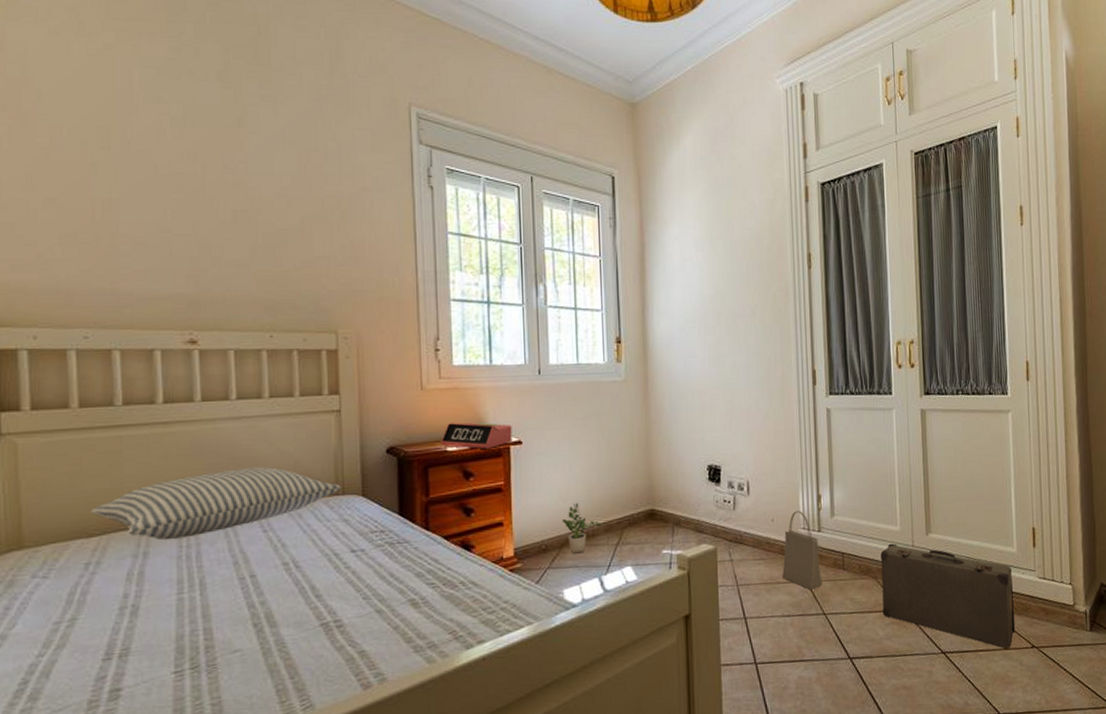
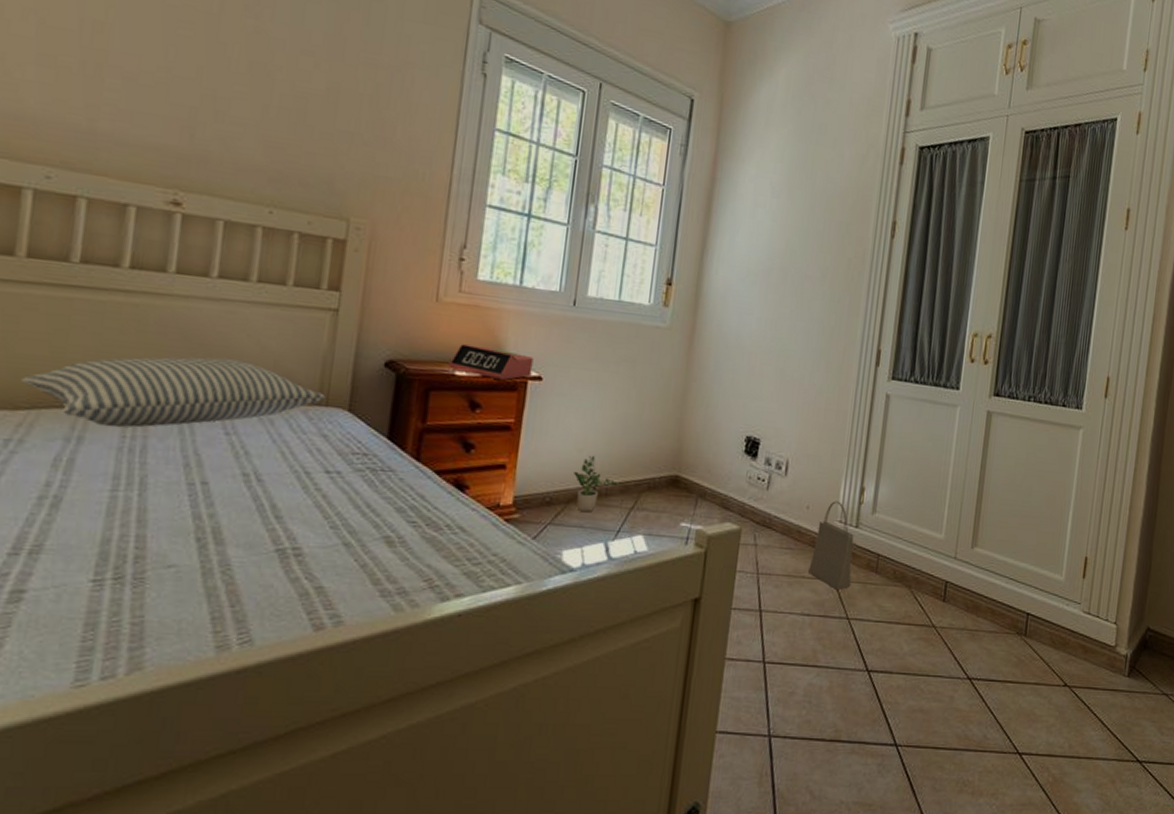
suitcase: present [880,543,1015,649] -> none [910,552,1056,684]

